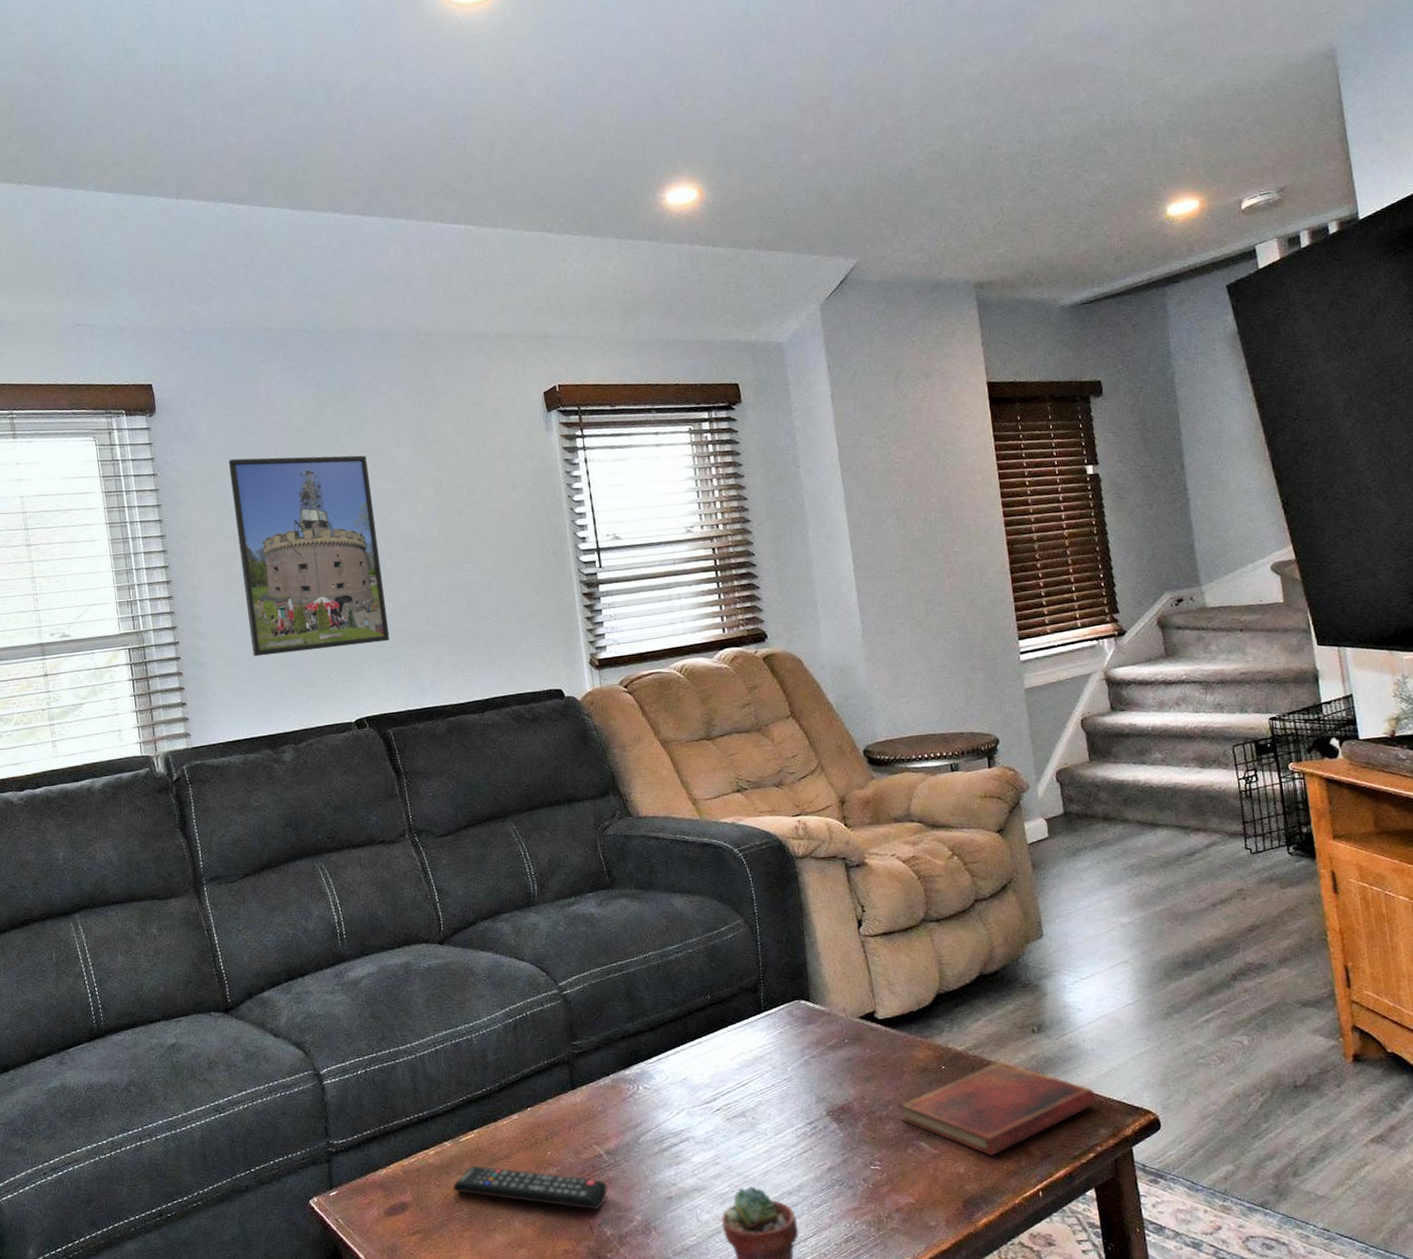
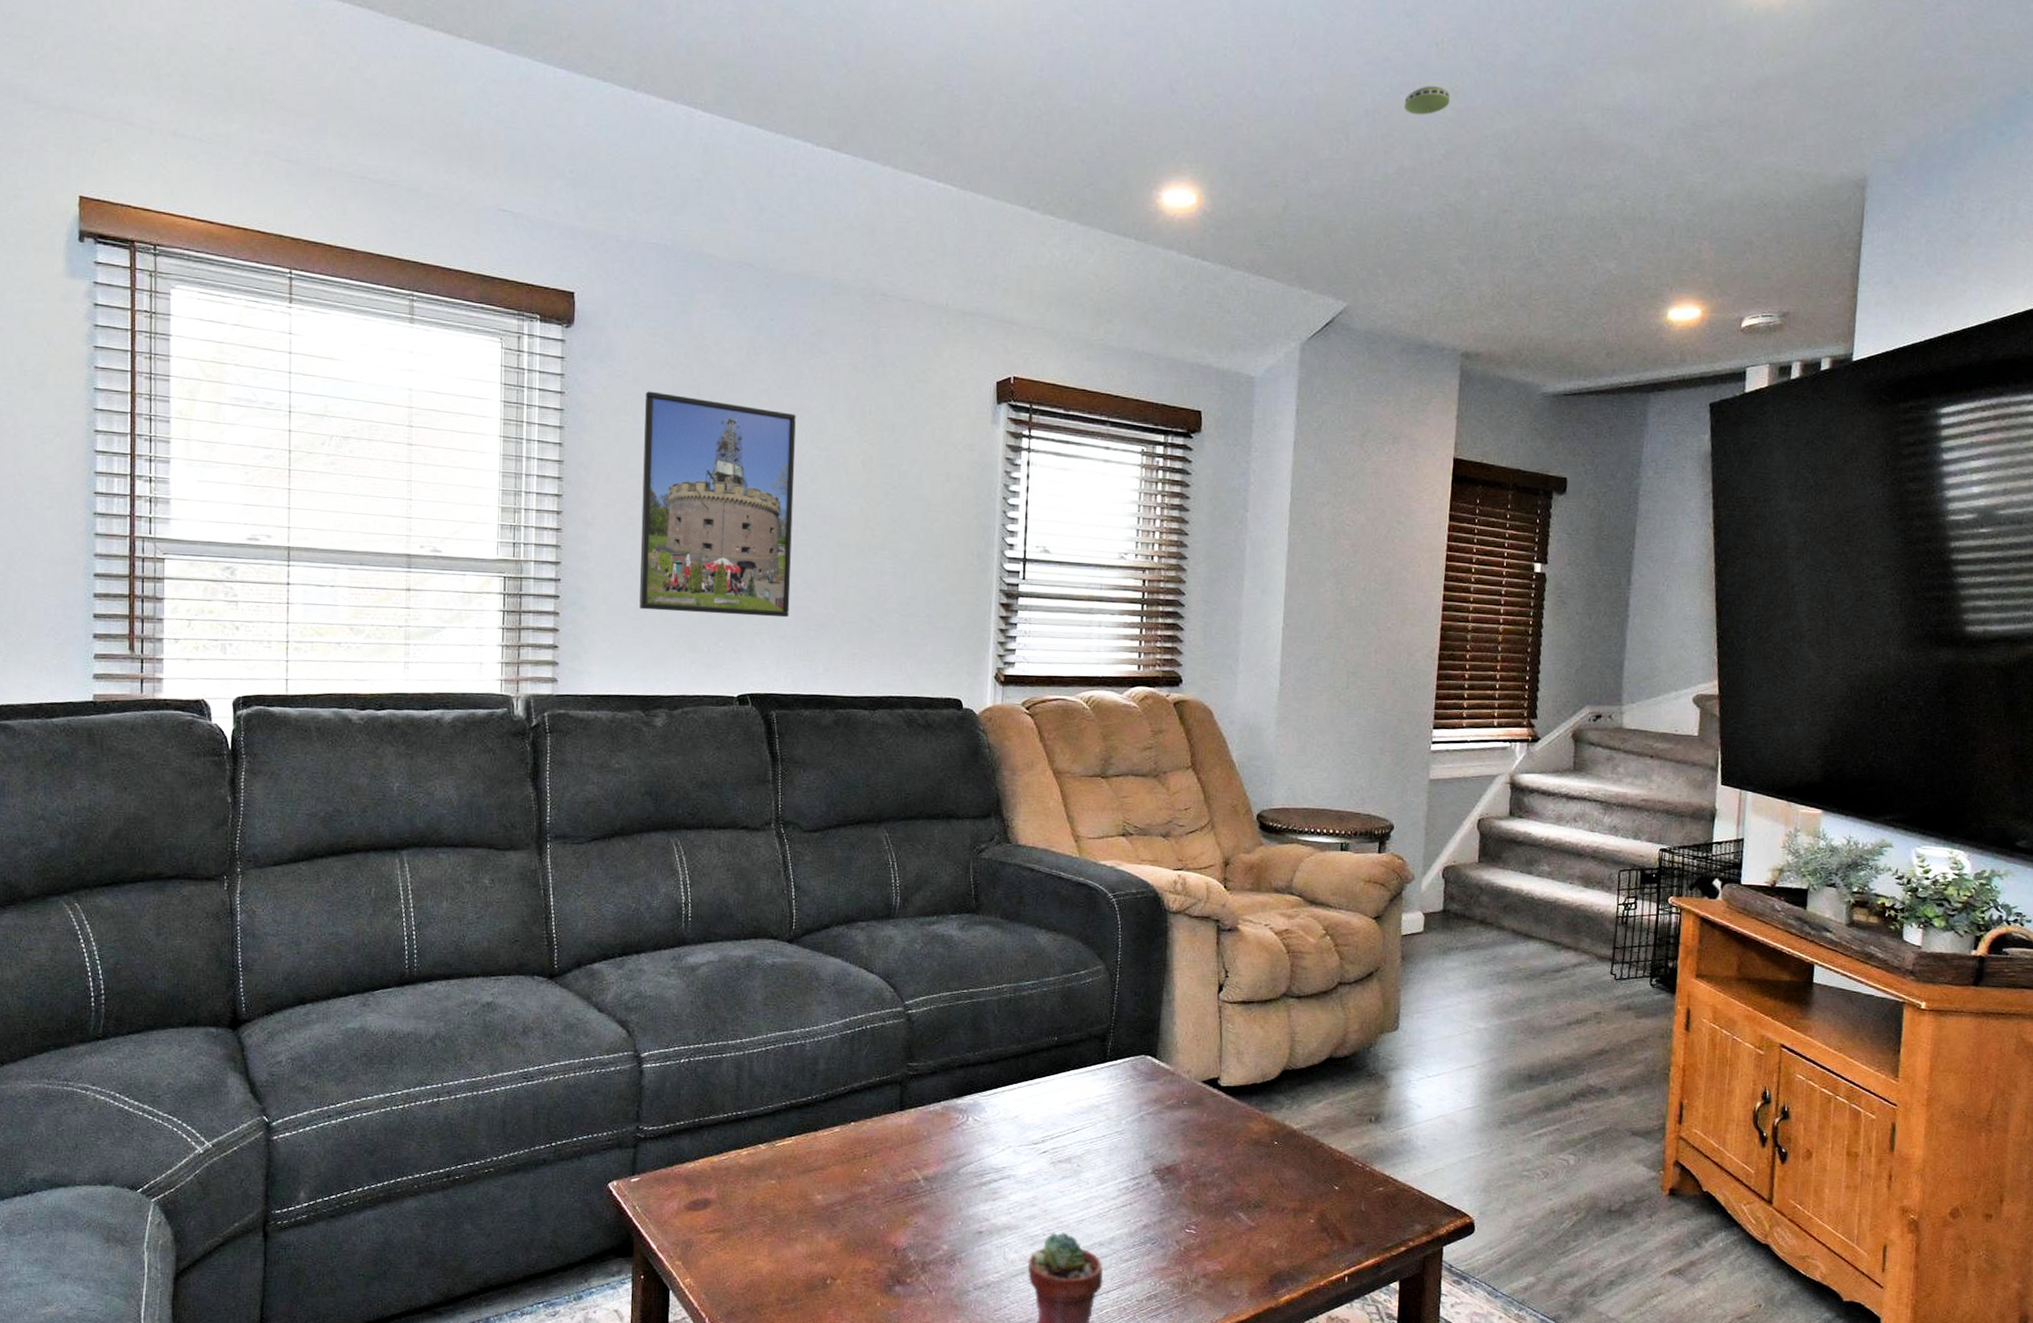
remote control: present [453,1166,608,1211] -> none [761,1172,920,1235]
smoke detector: none [874,48,918,78] -> present [1404,86,1451,115]
diary: present [898,1060,1097,1156] -> none [1224,1144,1419,1236]

